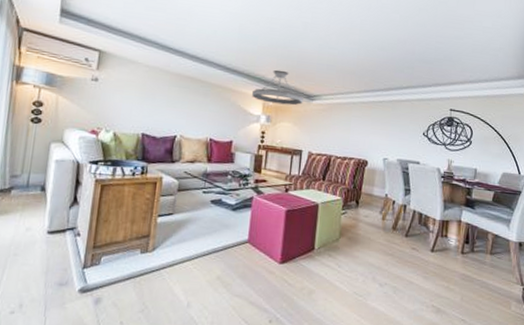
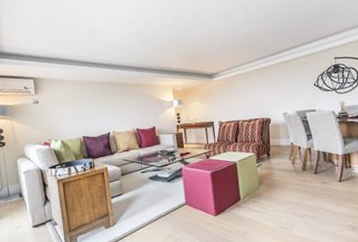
chandelier: present [252,69,303,106] -> none [162,58,206,89]

